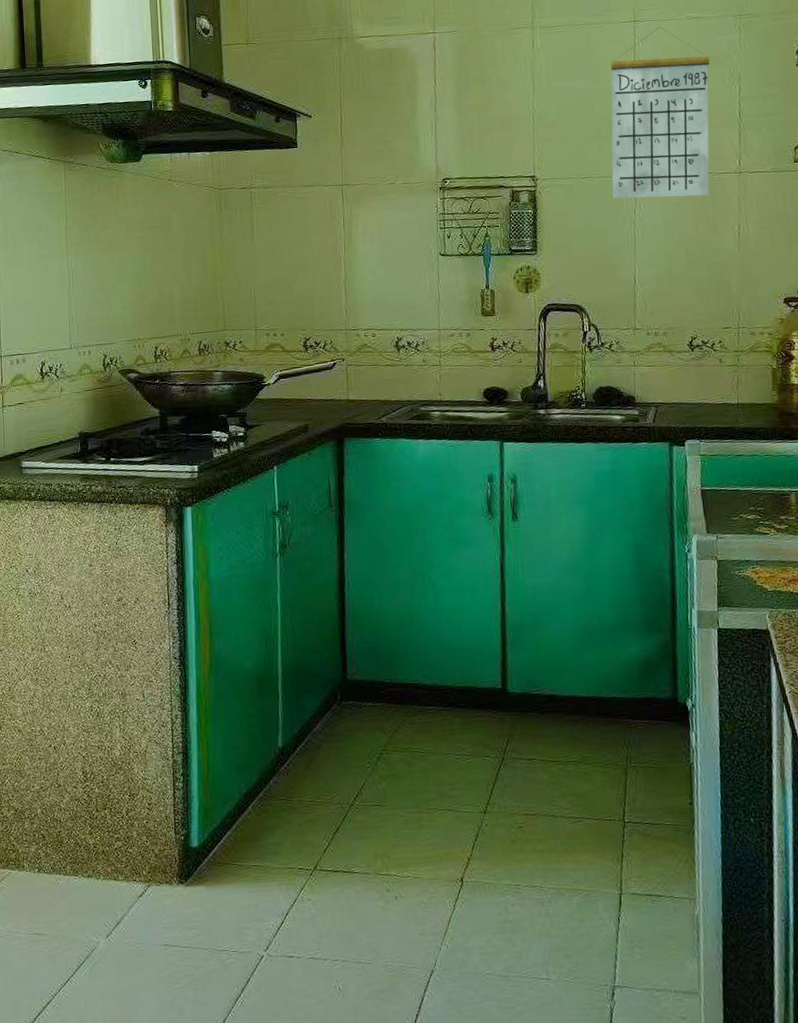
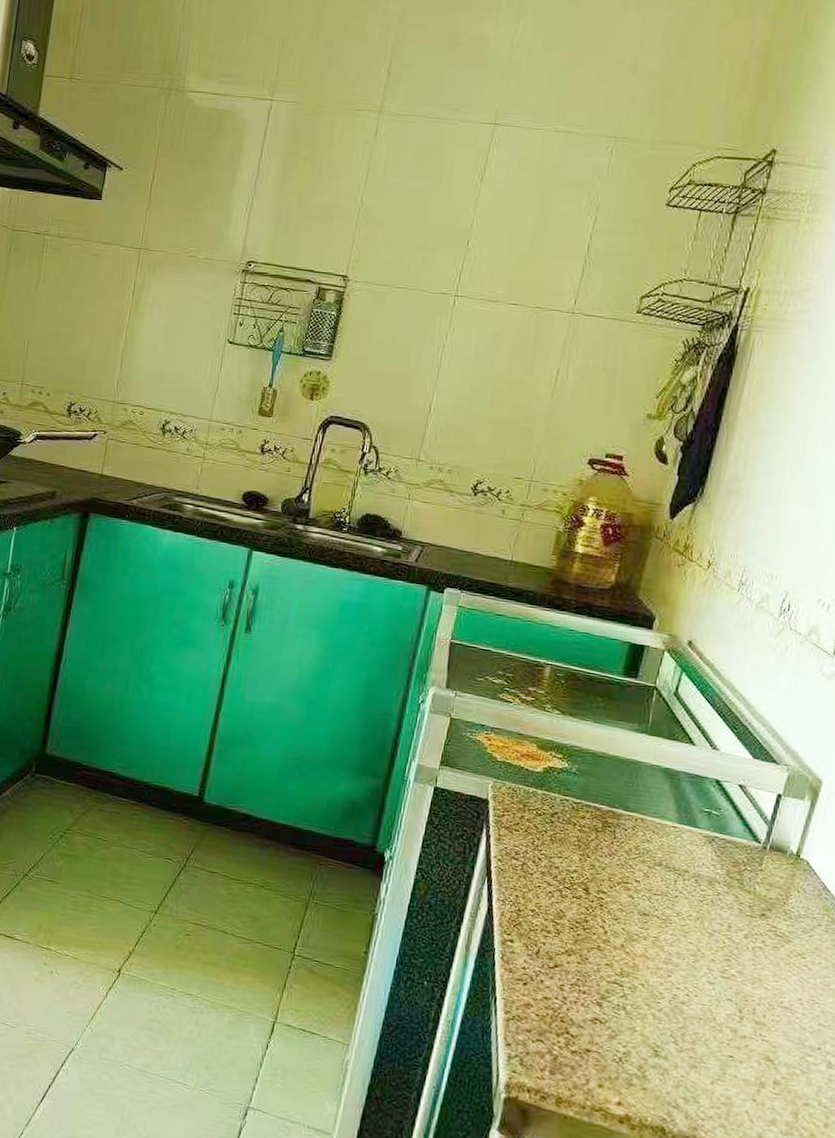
calendar: present [610,27,710,199] -> none [426,135,570,332]

